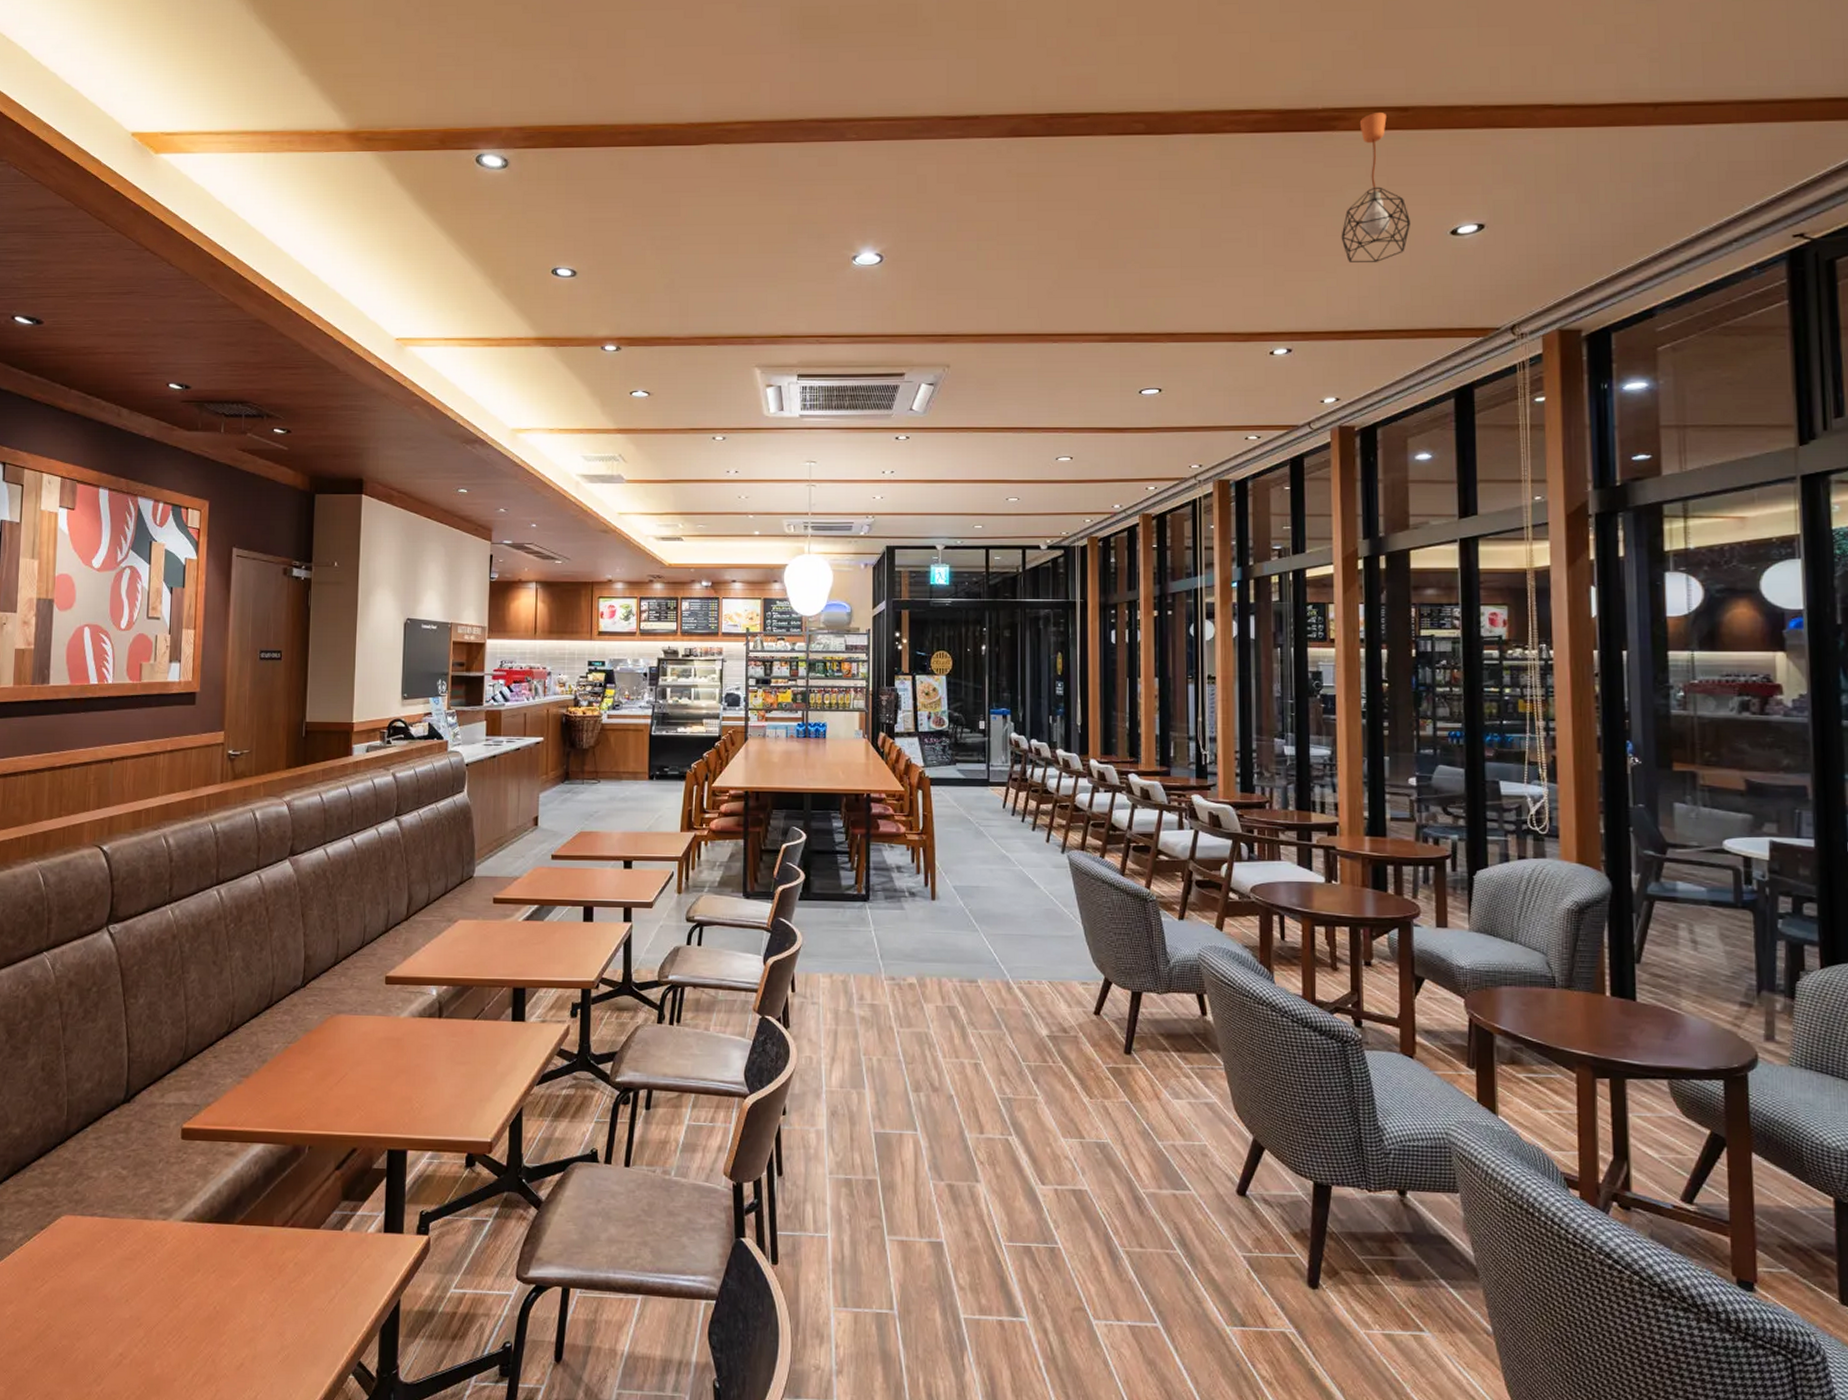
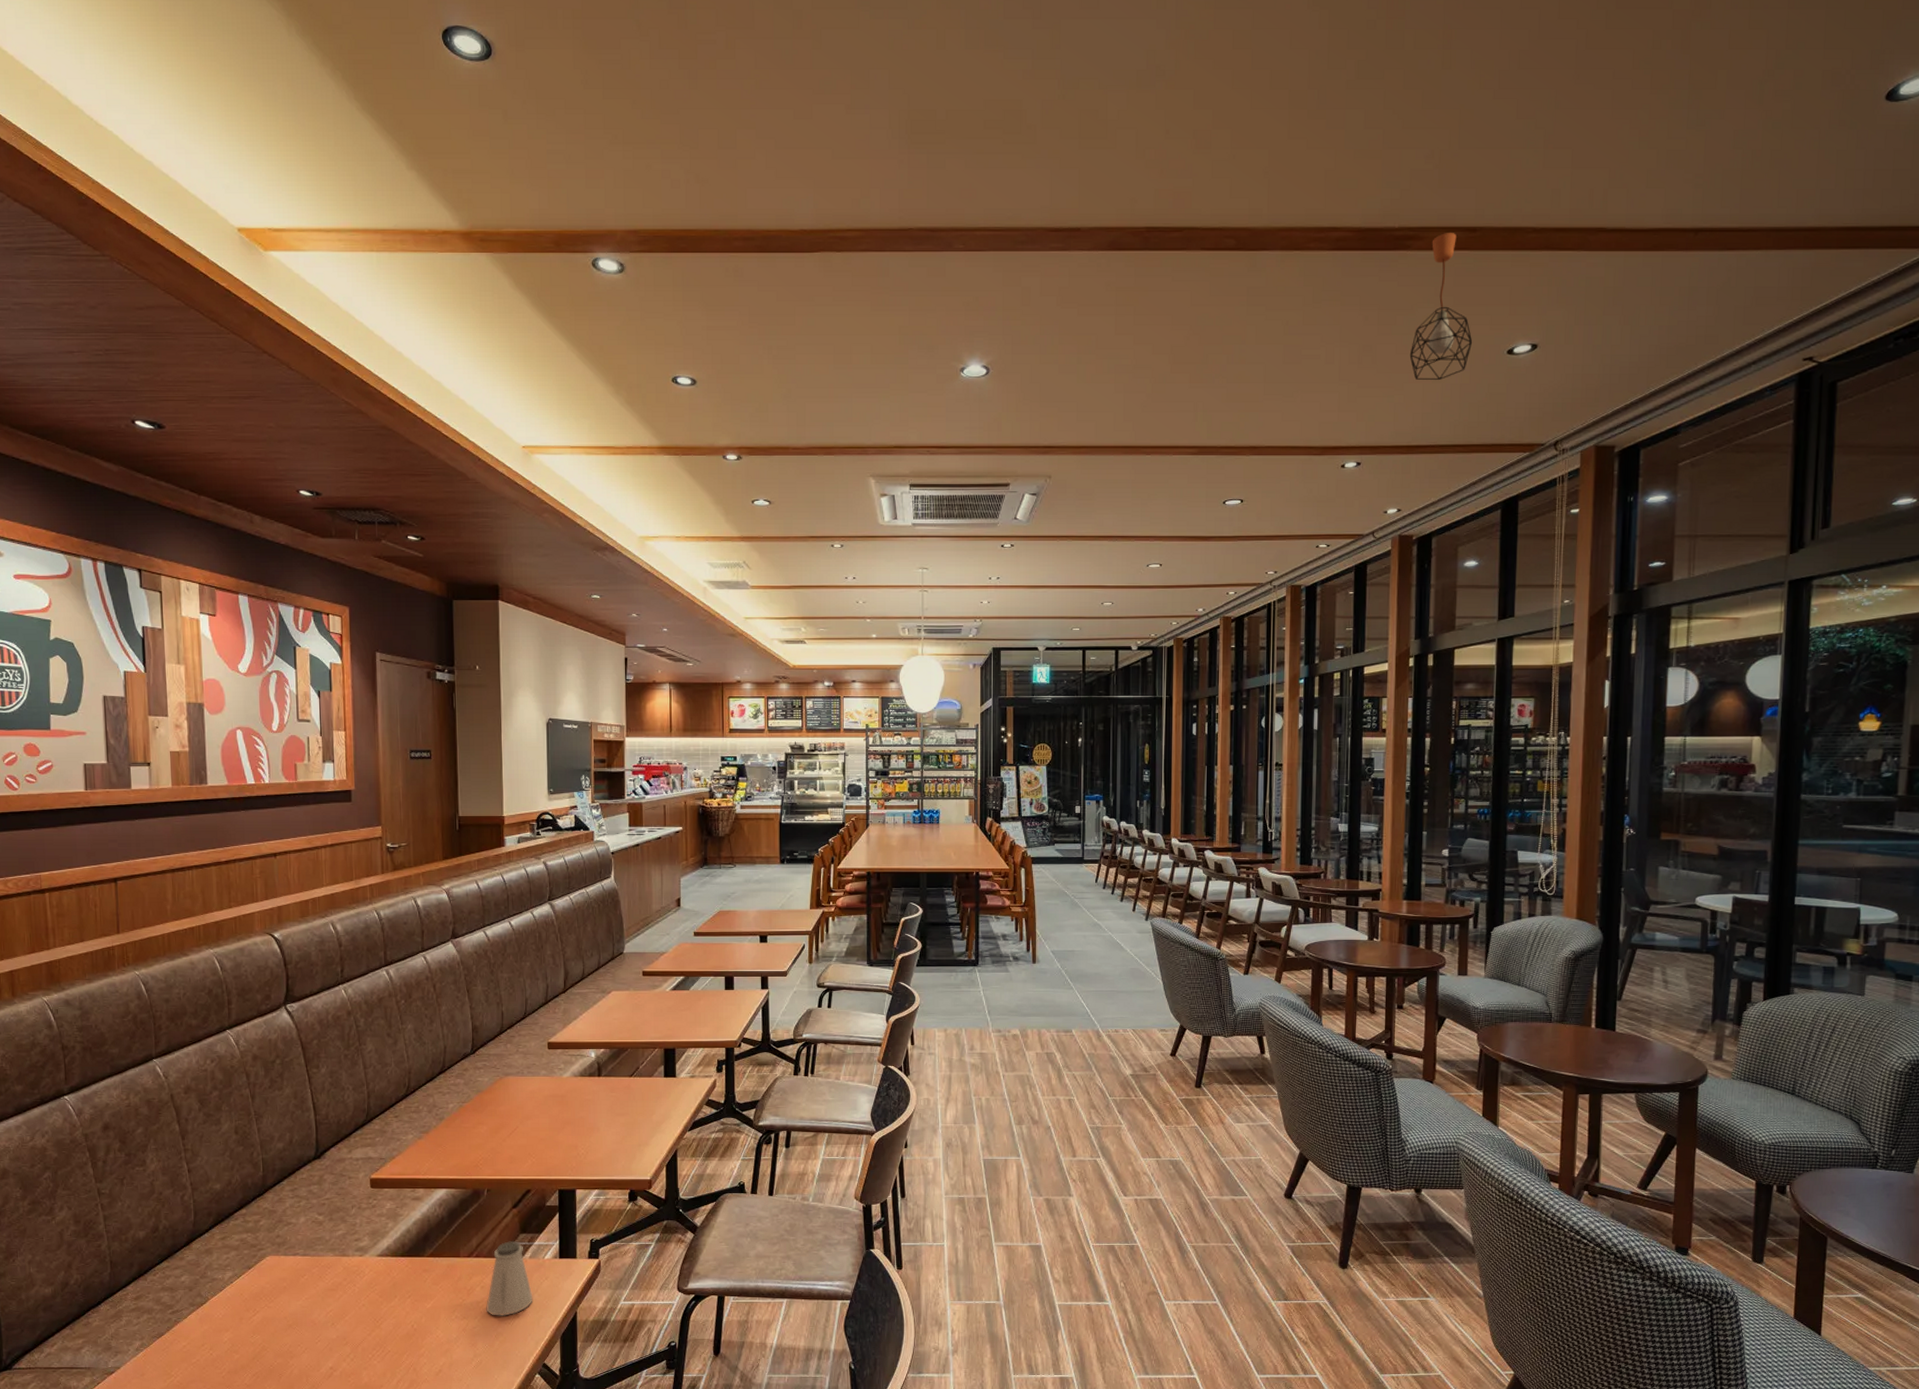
saltshaker: none [297,1208,352,1301] -> present [485,1240,533,1316]

